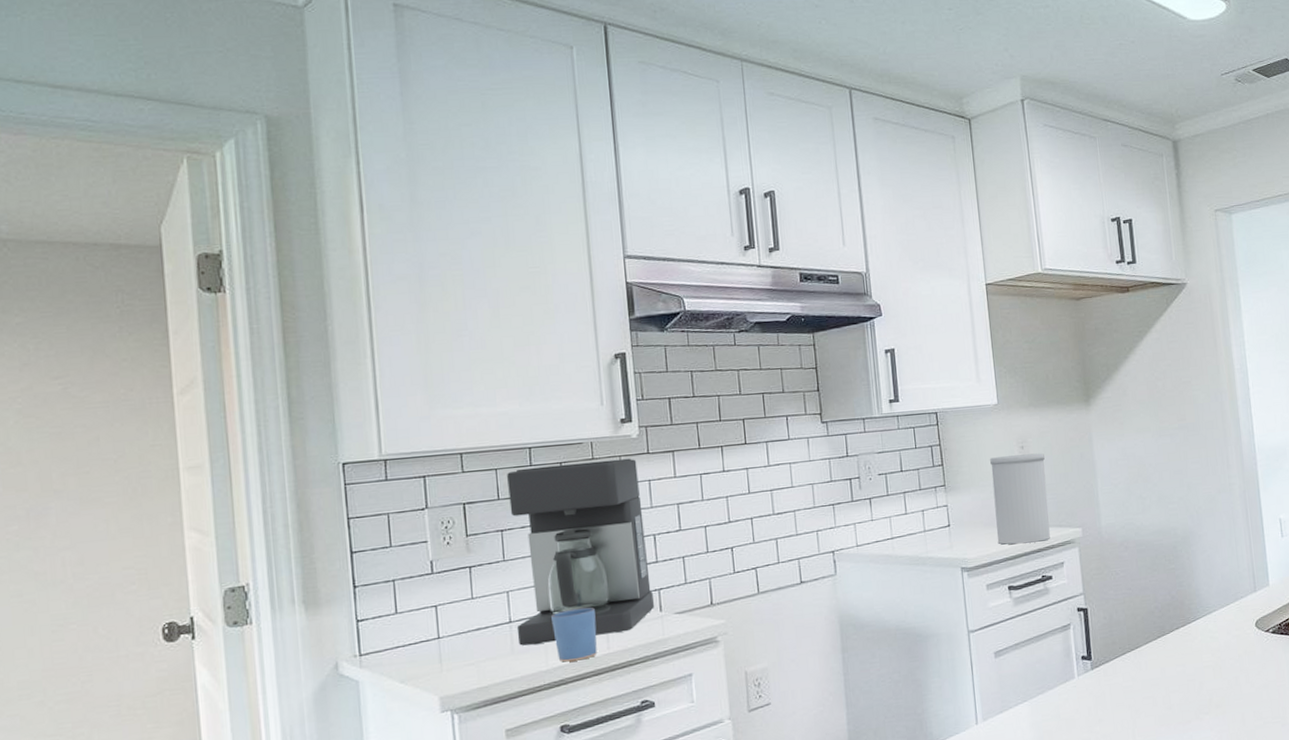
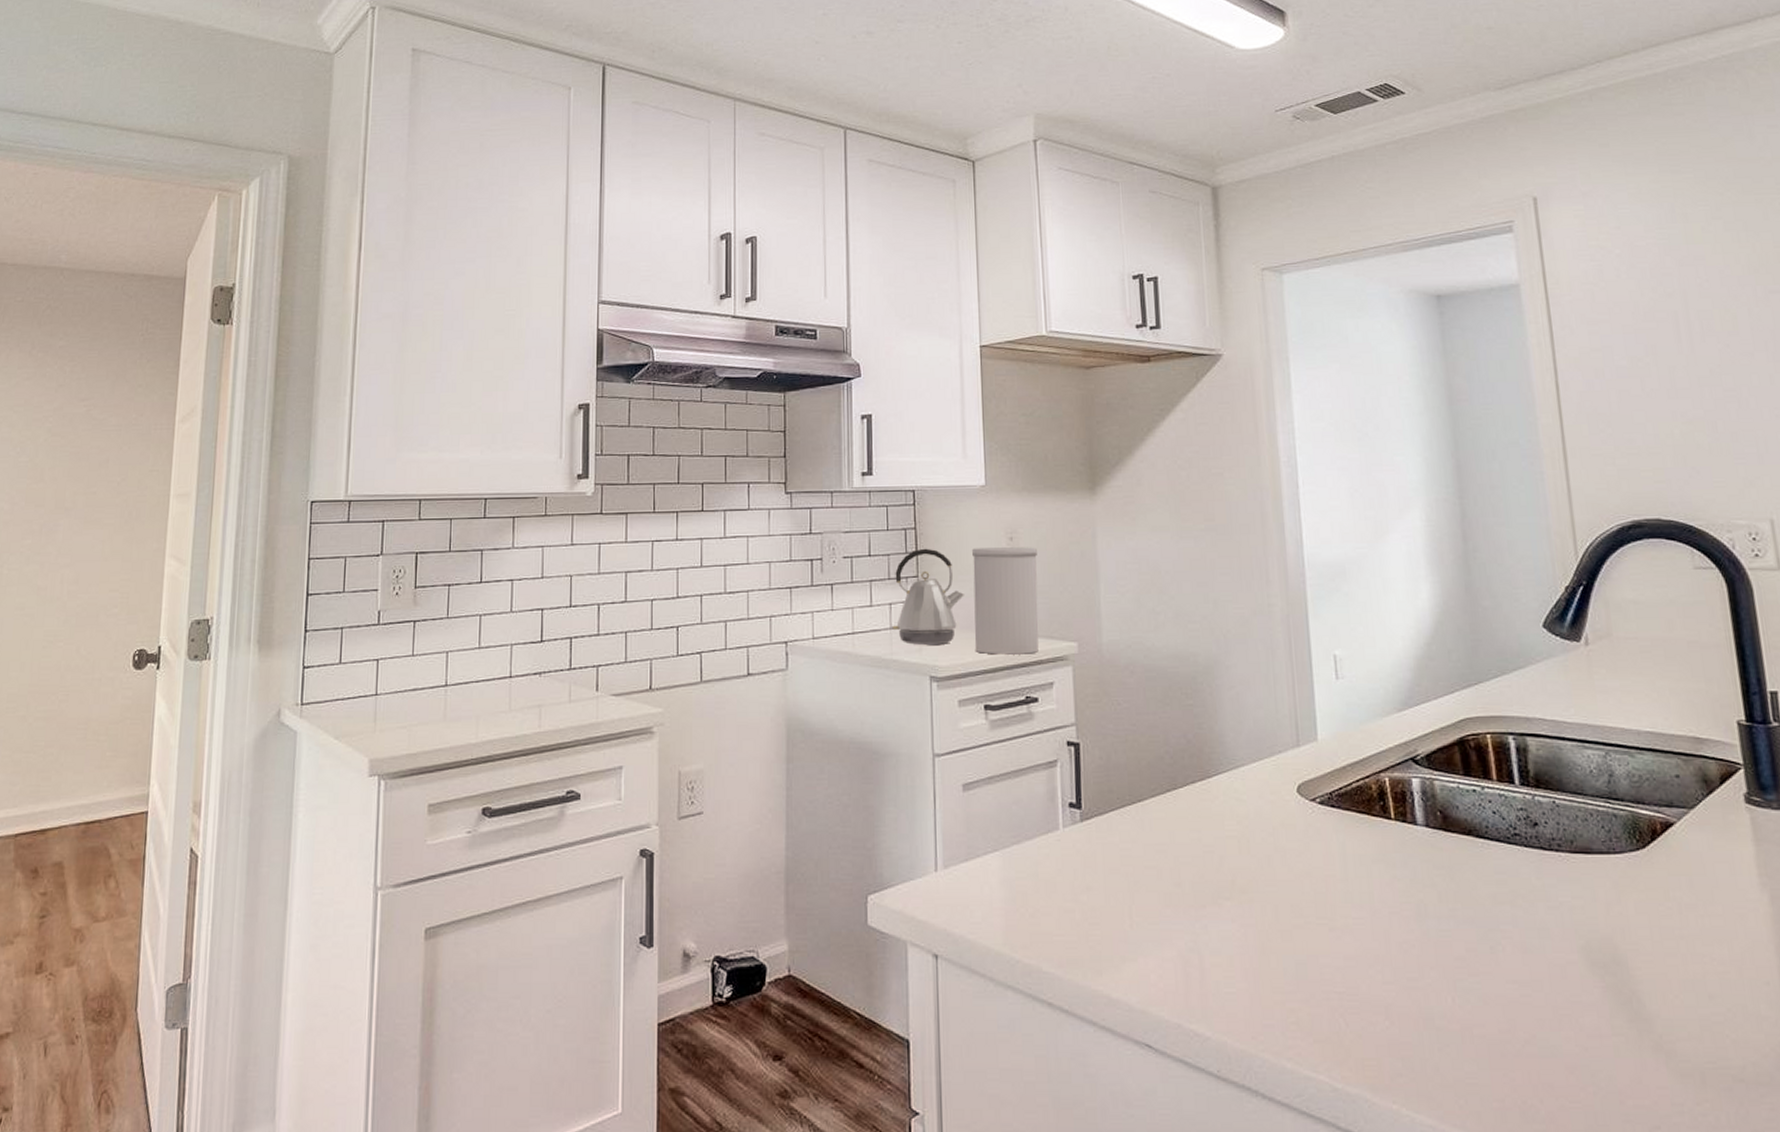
coffee maker: present [507,458,655,646] -> none [451,517,592,713]
mug: present [551,607,597,663] -> none [486,677,530,737]
kettle: none [925,461,986,543] -> present [892,548,964,645]

